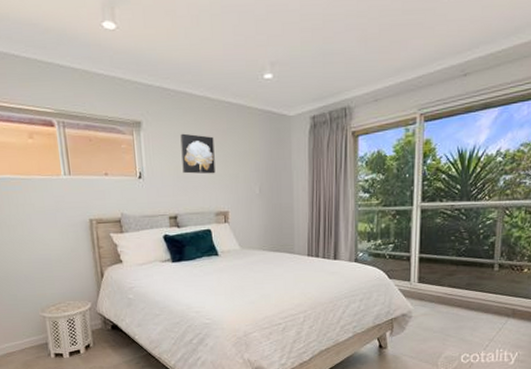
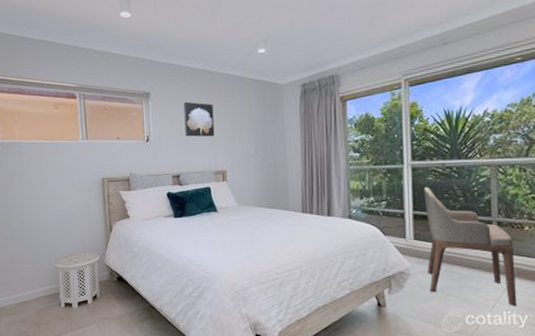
armchair: none [429,229,512,345] -> present [424,186,517,307]

